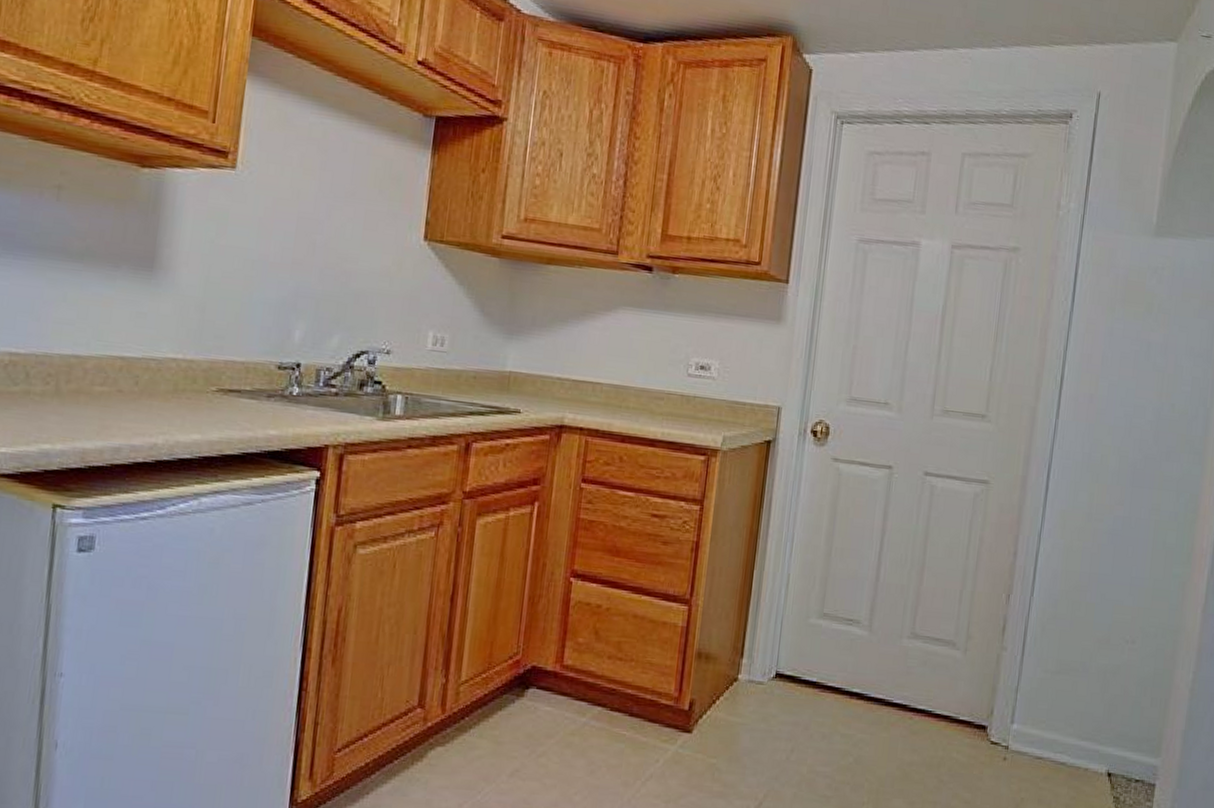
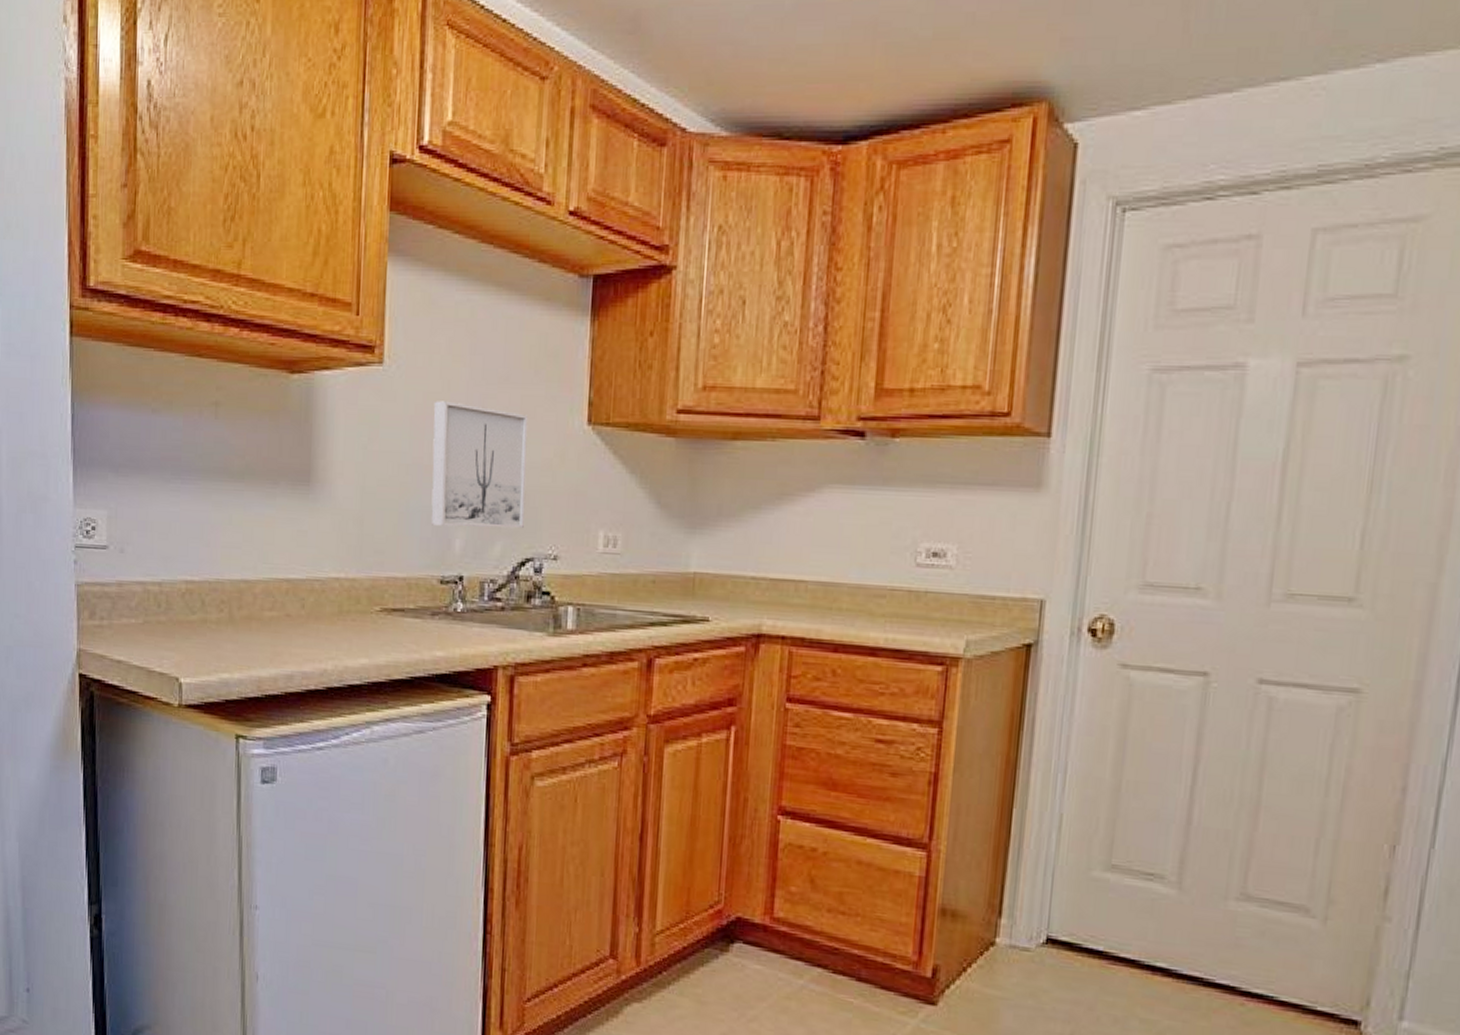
wall art: none [273,206,371,325] -> present [431,401,529,529]

